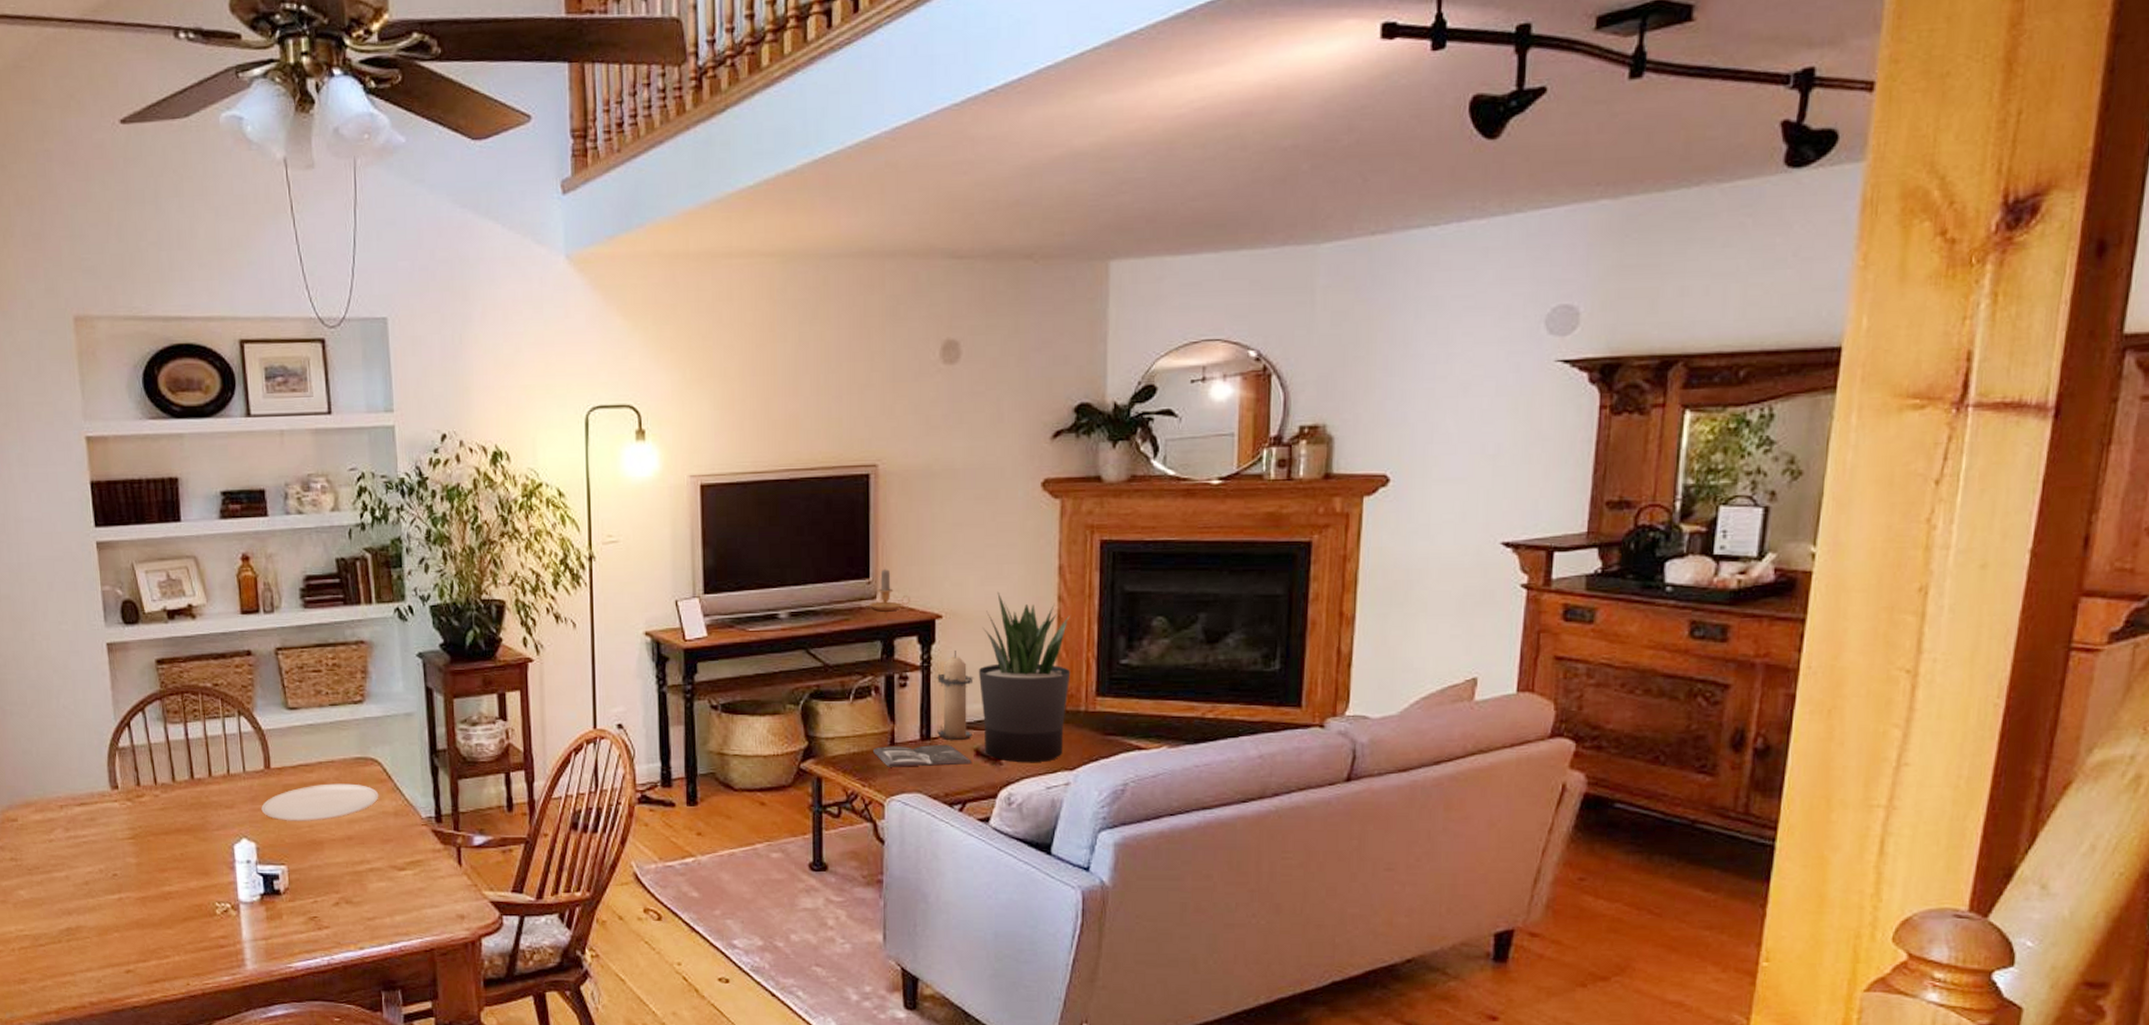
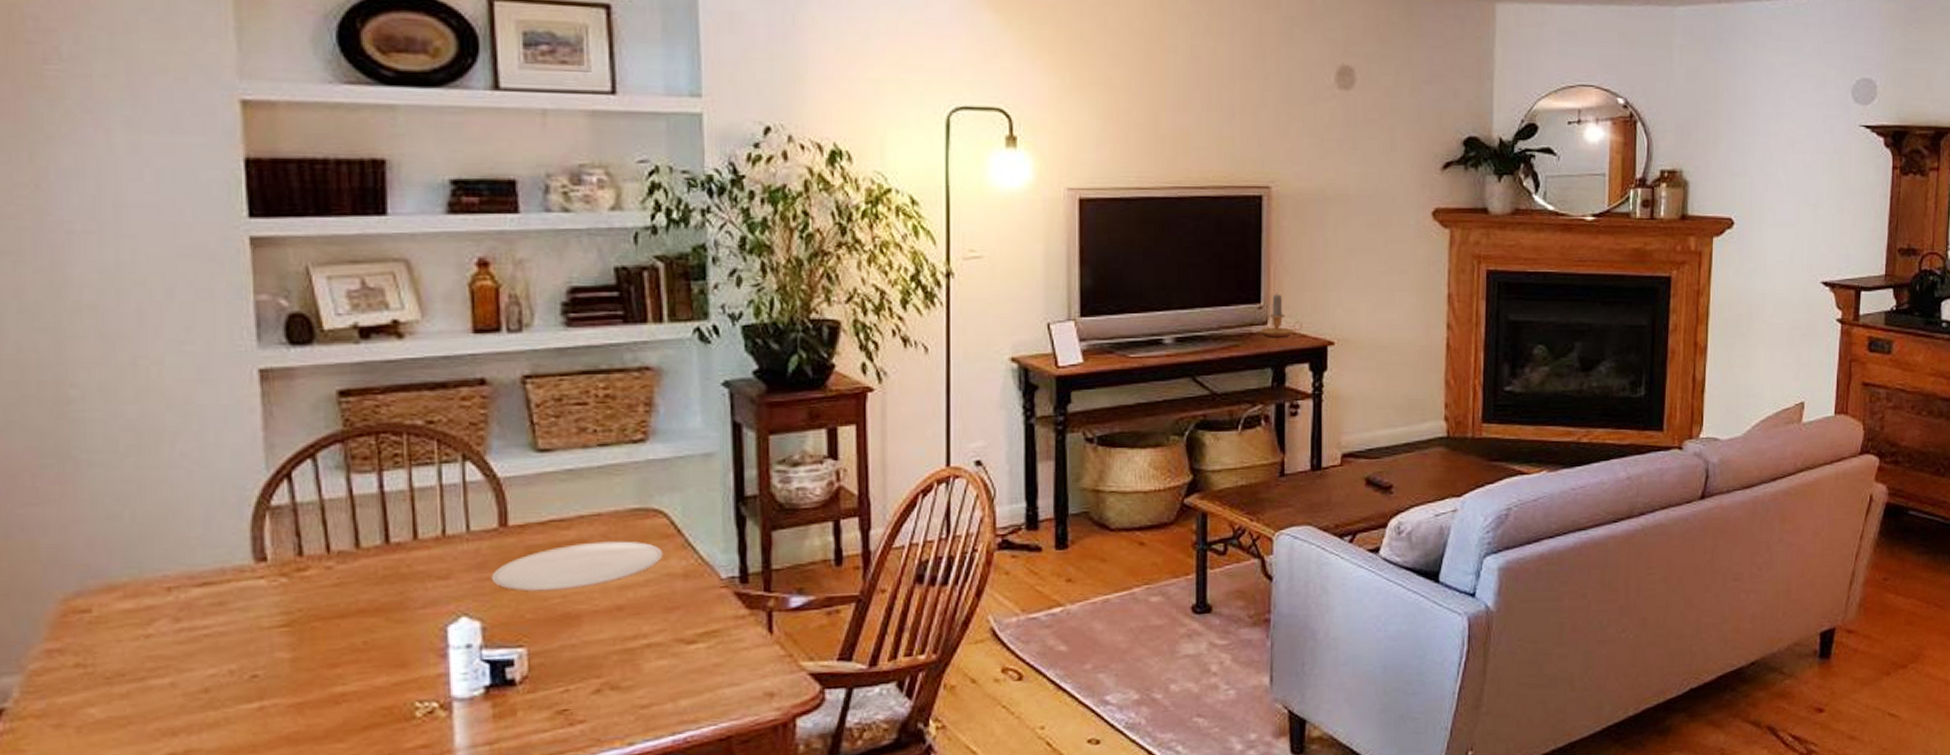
magazine: present [873,744,972,767] -> none [1262,474,1363,500]
candle: present [936,651,974,741] -> none [1327,378,1365,471]
planter: present [978,591,1071,762] -> none [1369,319,1459,490]

